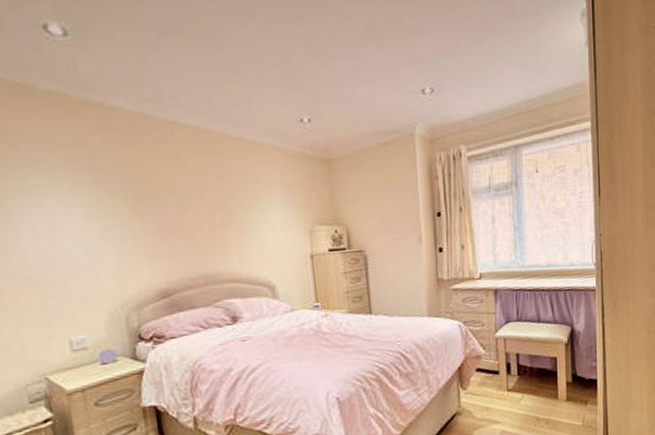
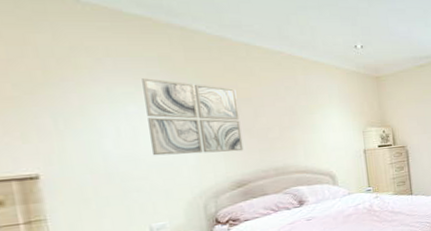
wall art: none [58,166,169,259] -> present [142,78,244,156]

